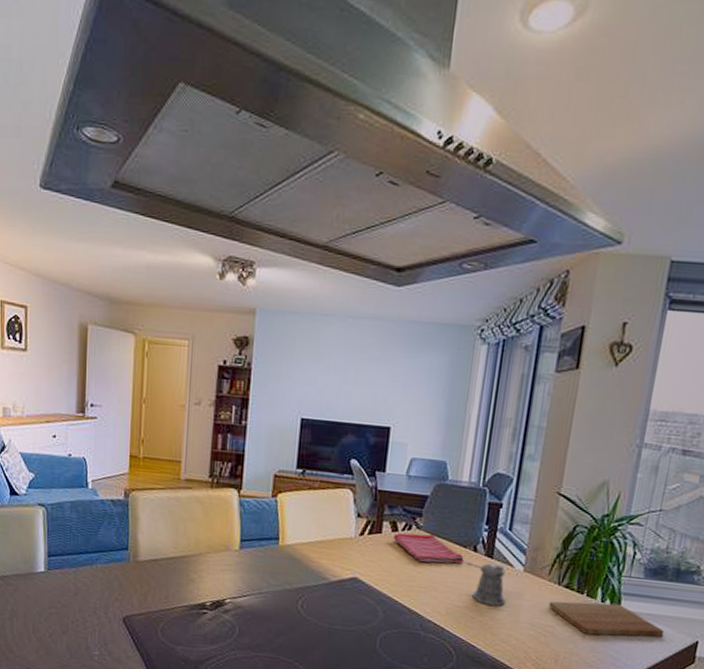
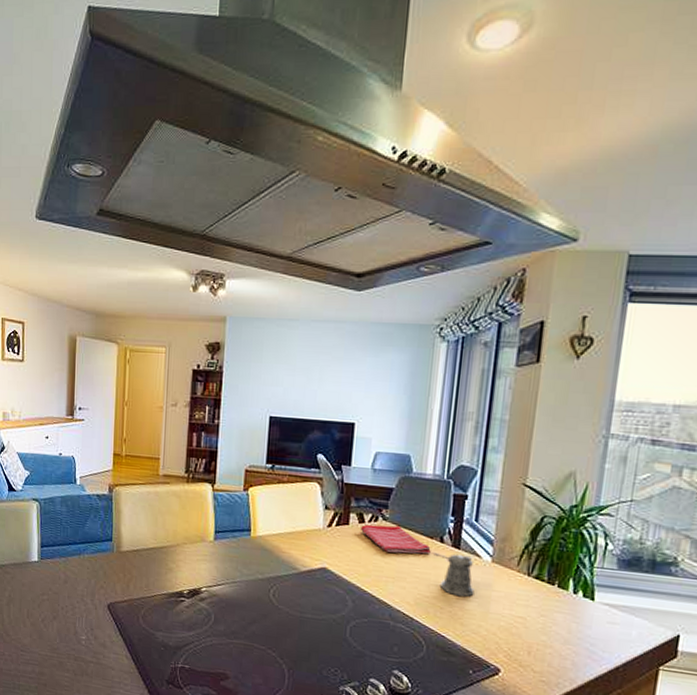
cutting board: present [548,601,665,637] -> none [518,592,643,630]

